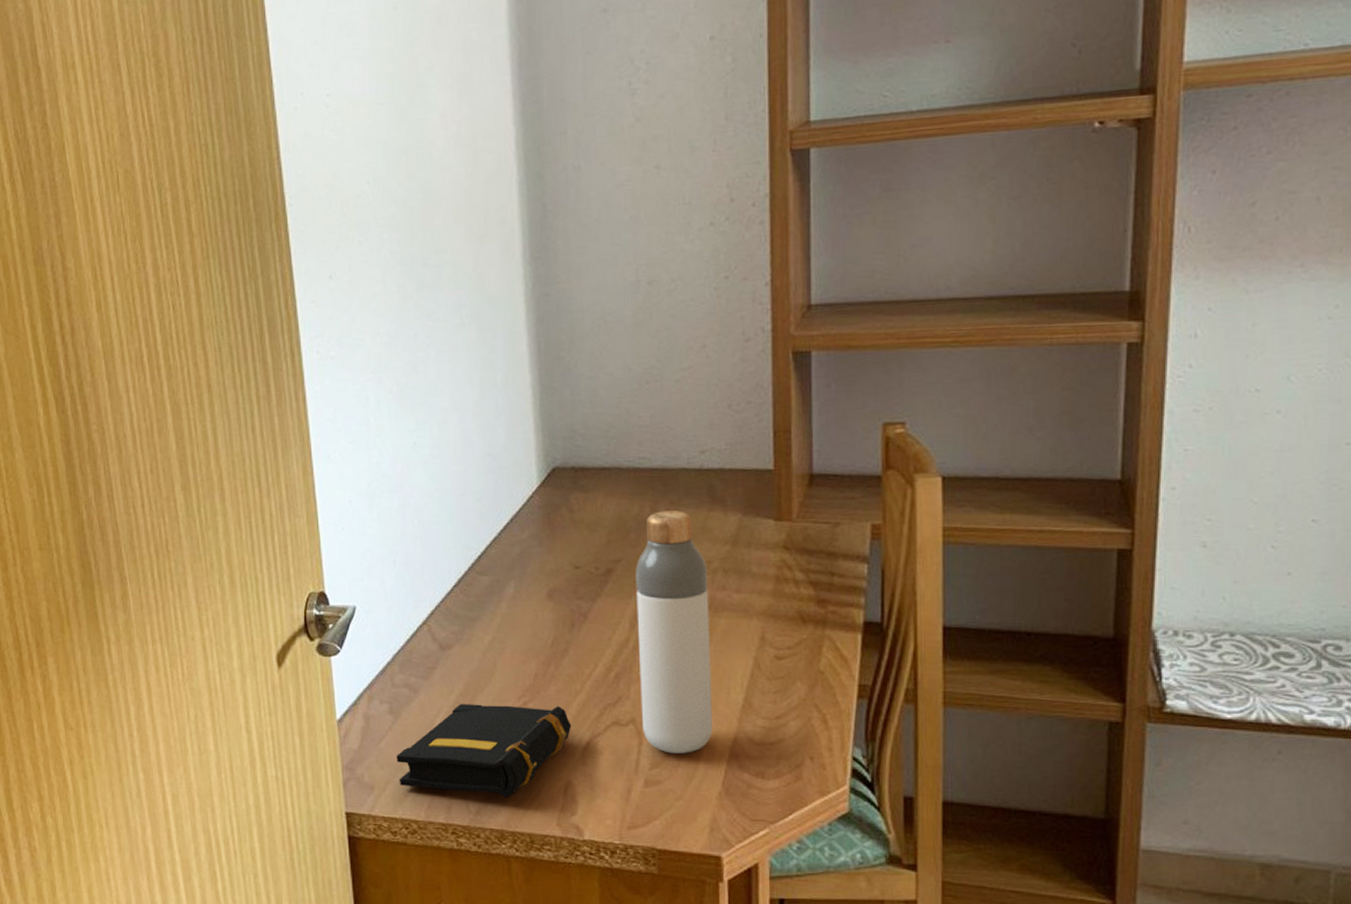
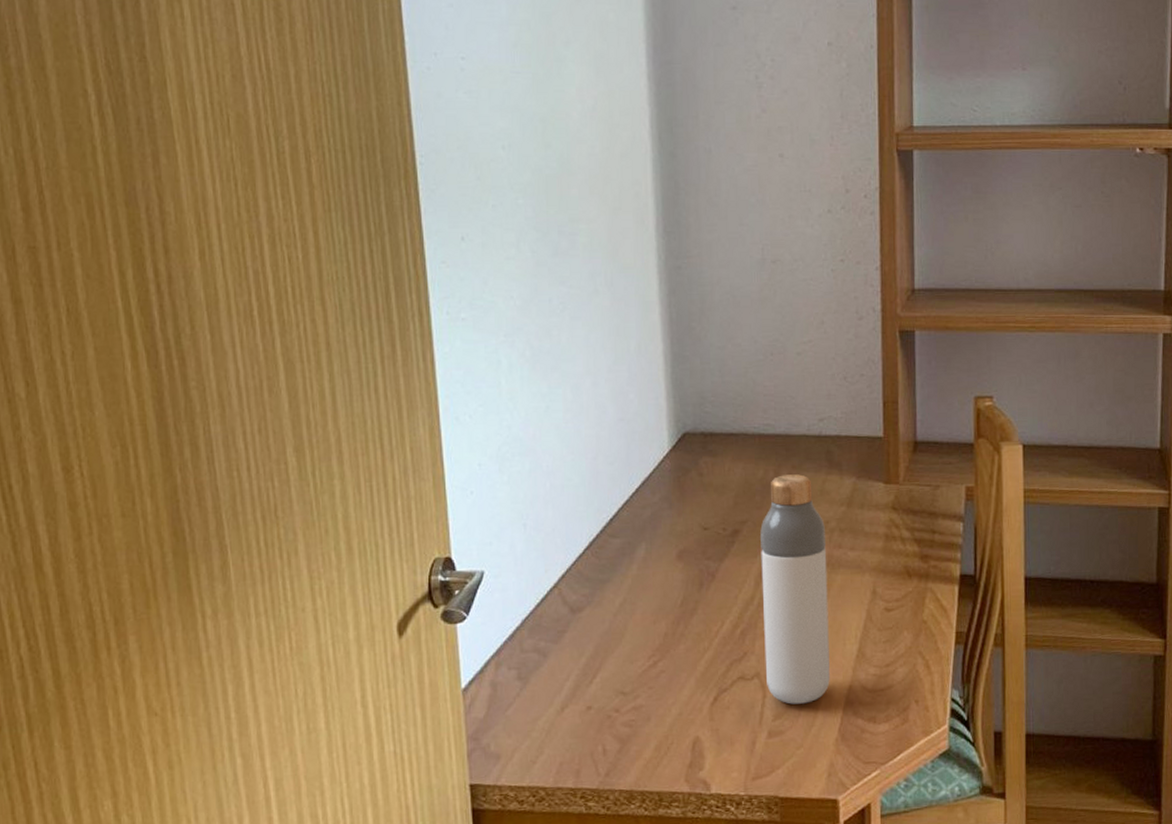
book: present [396,704,572,799] -> none [524,663,700,759]

